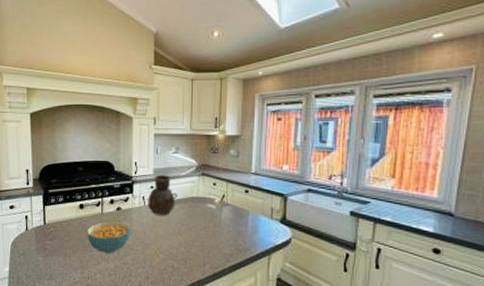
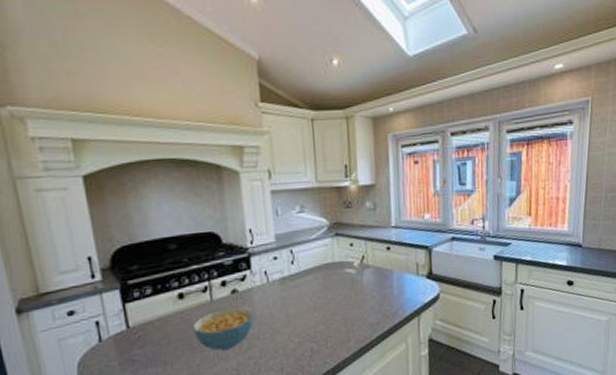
vase: present [148,174,178,215] -> none [271,240,309,292]

